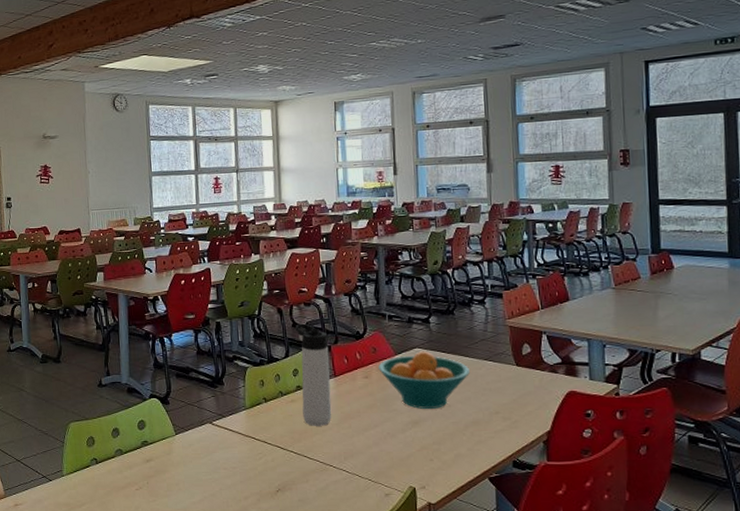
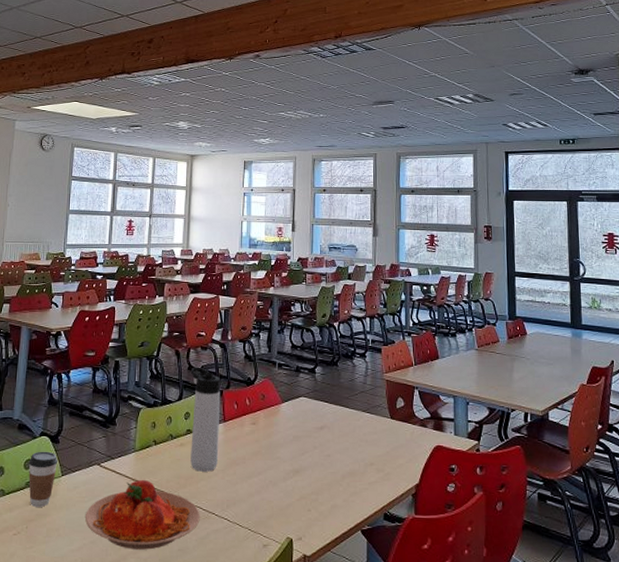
coffee cup: none [141,412,170,464] -> present [28,451,58,507]
plate: none [202,435,318,501] -> present [84,479,200,550]
fruit bowl: present [378,351,470,409] -> none [266,400,349,458]

